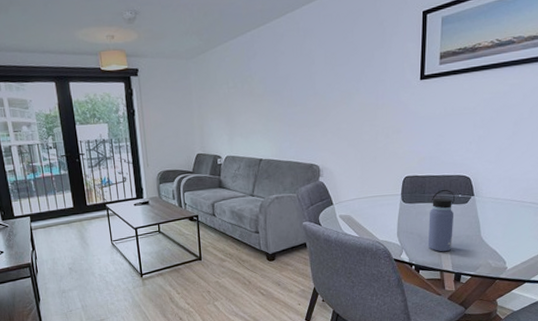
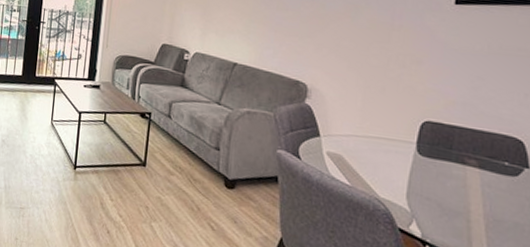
water bottle: present [427,189,455,252] -> none [451,149,498,239]

